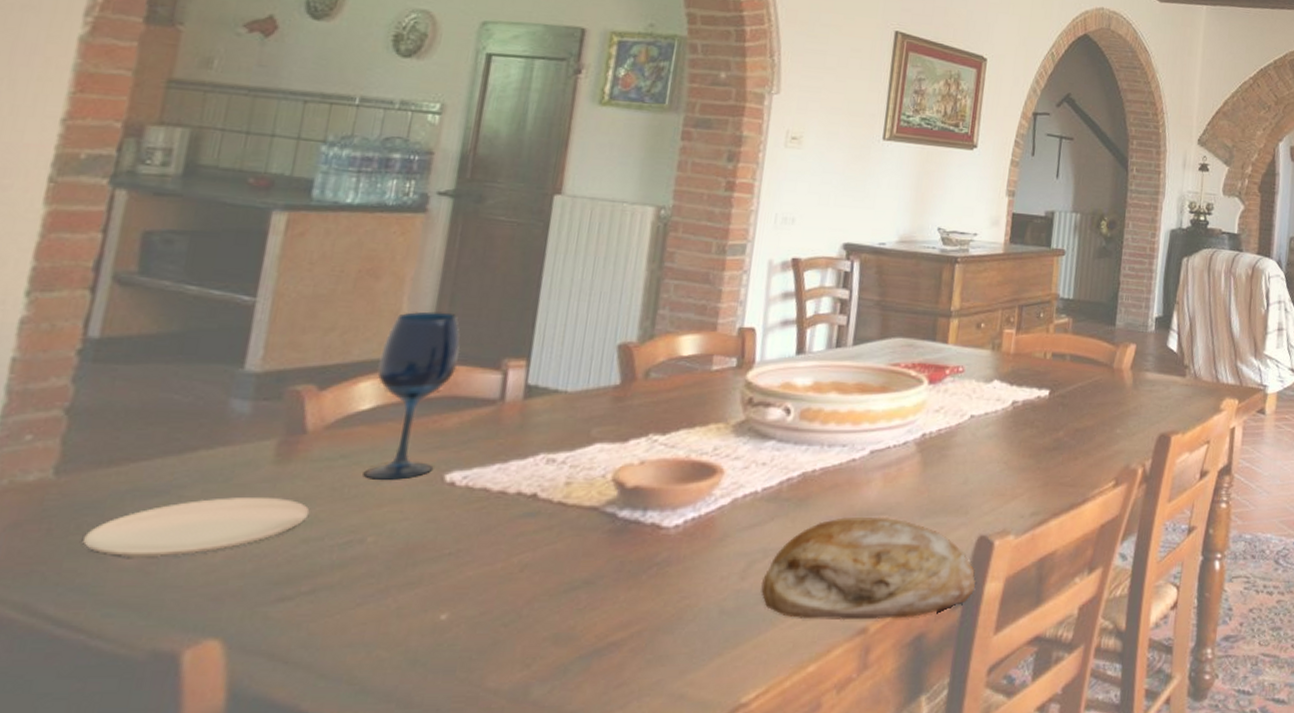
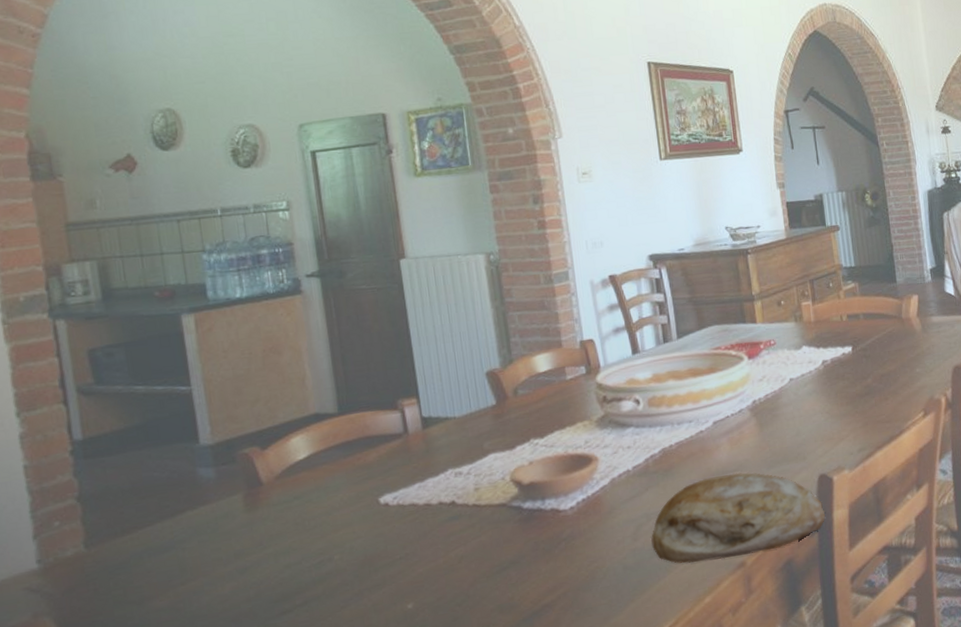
plate: present [83,496,310,558] -> none [123,537,285,601]
wineglass: present [363,311,461,480] -> none [300,371,369,512]

